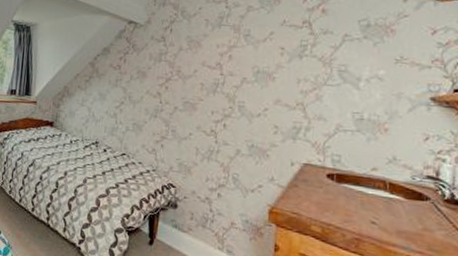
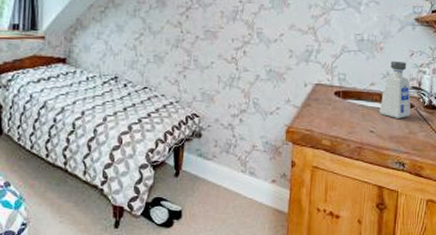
soap dispenser: none [383,145,426,212] -> present [379,61,411,119]

